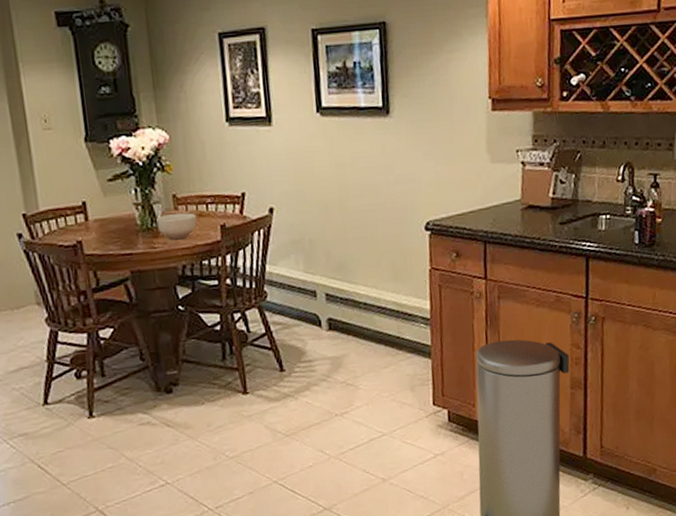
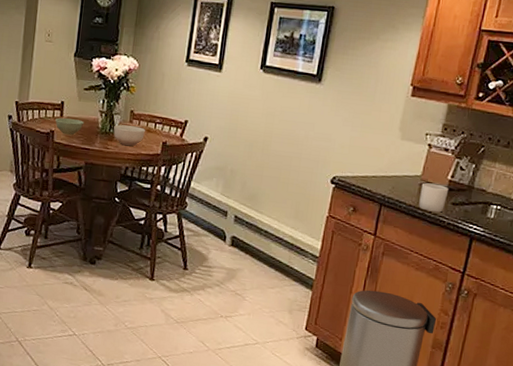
bowl: none [80,220,118,244] -> present [55,118,84,137]
mug: none [523,205,554,238] -> present [419,182,449,213]

